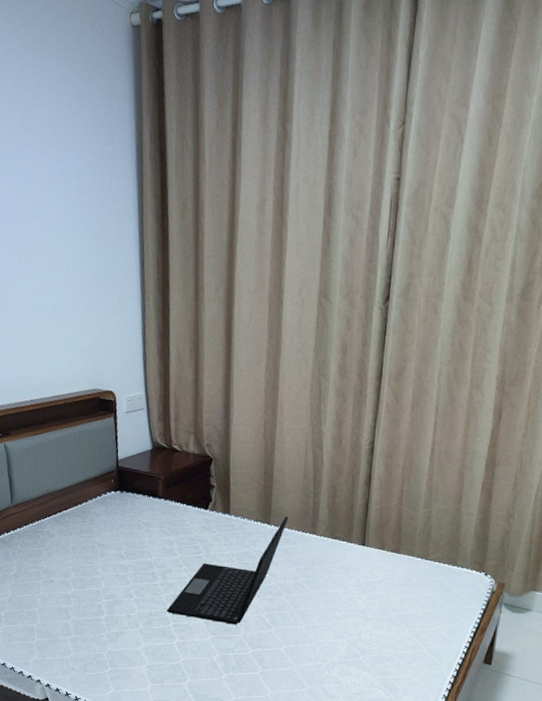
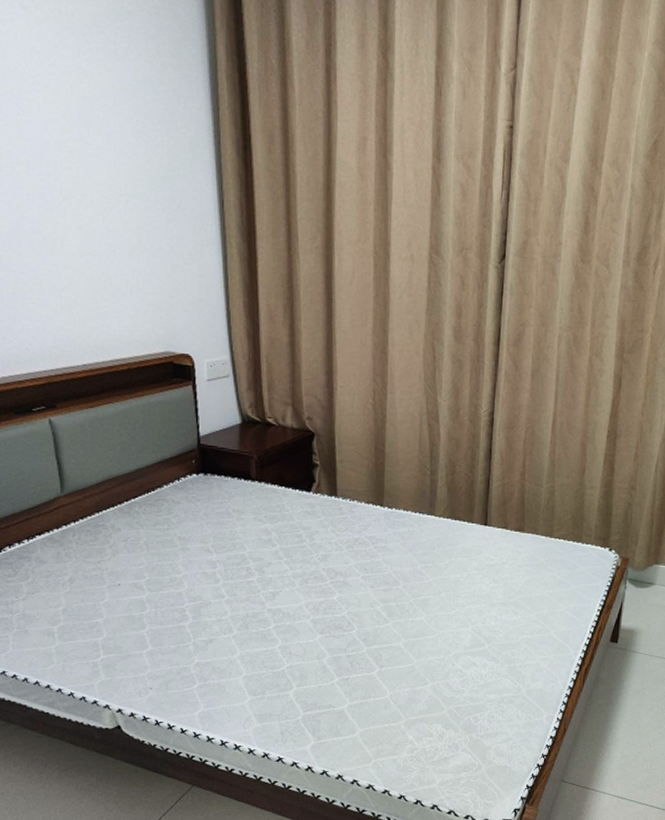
laptop: present [166,515,288,625] -> none [265,496,403,621]

